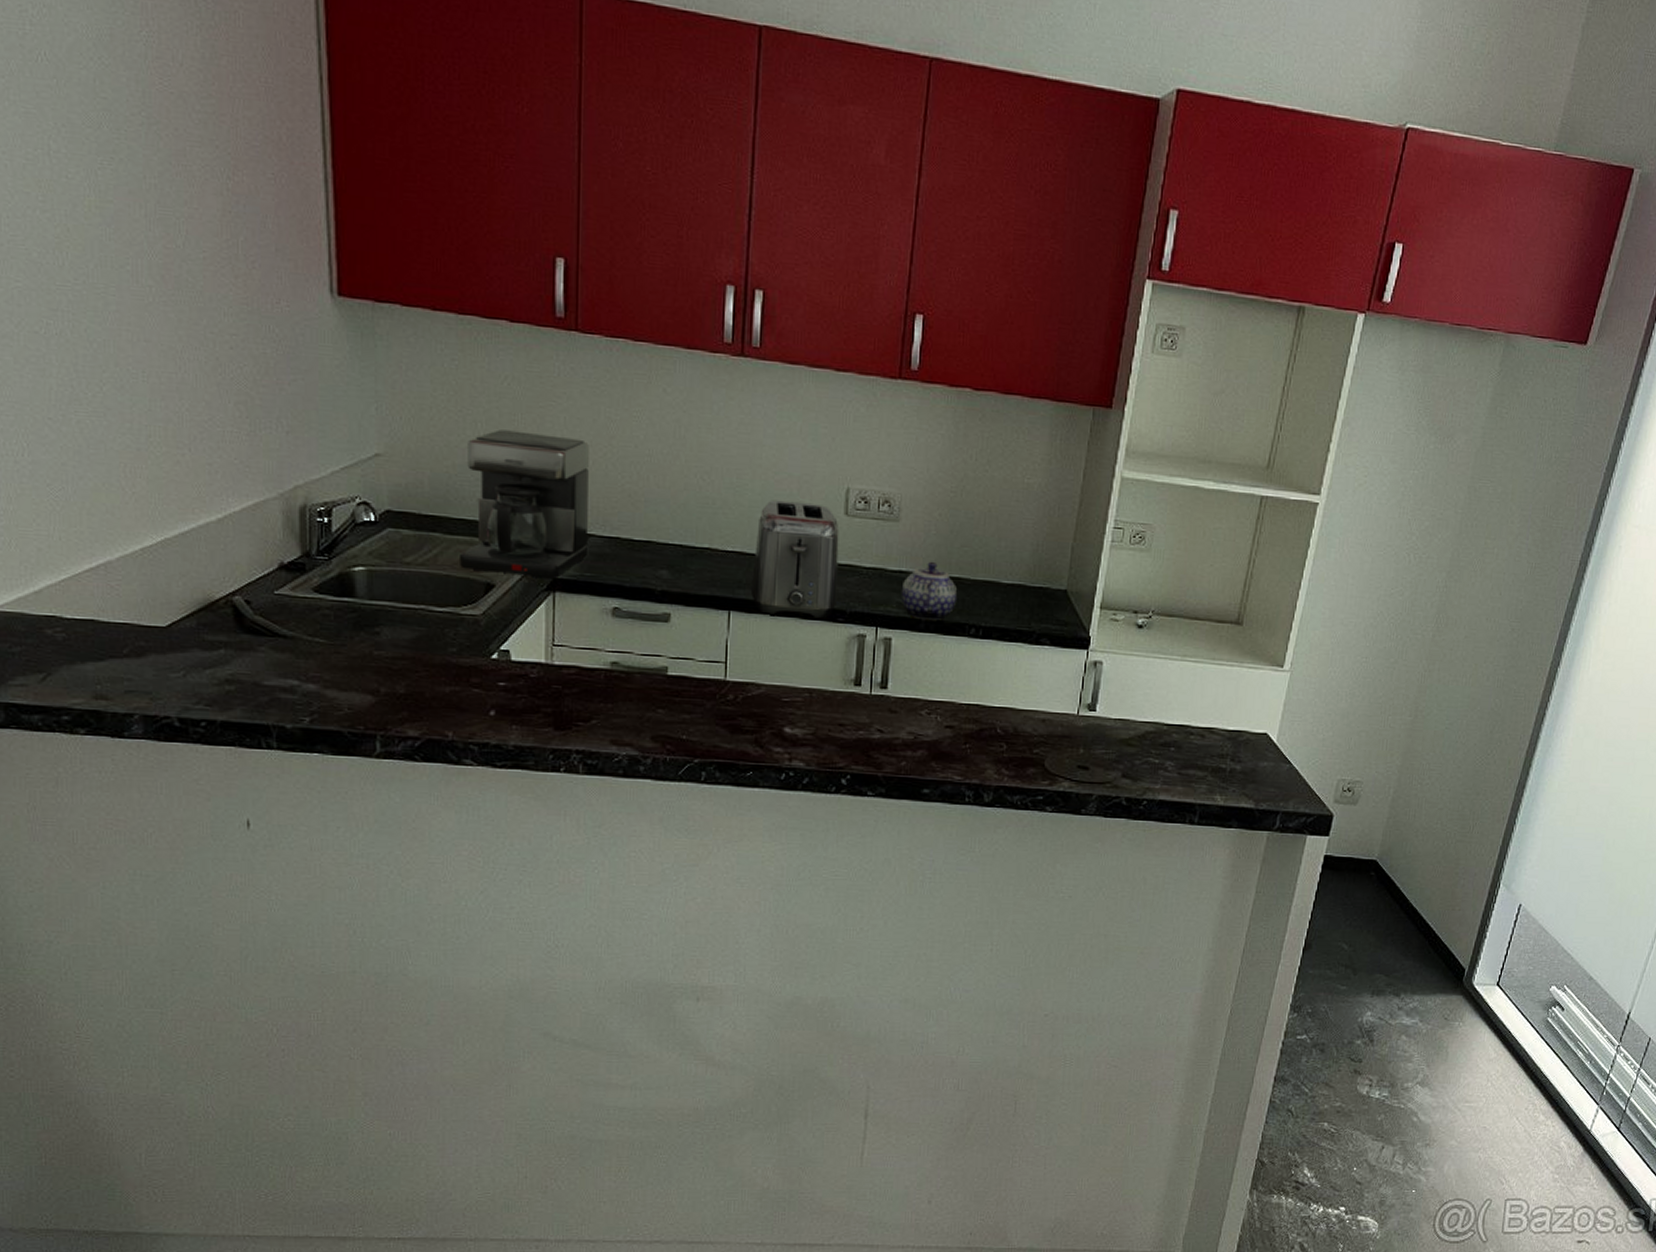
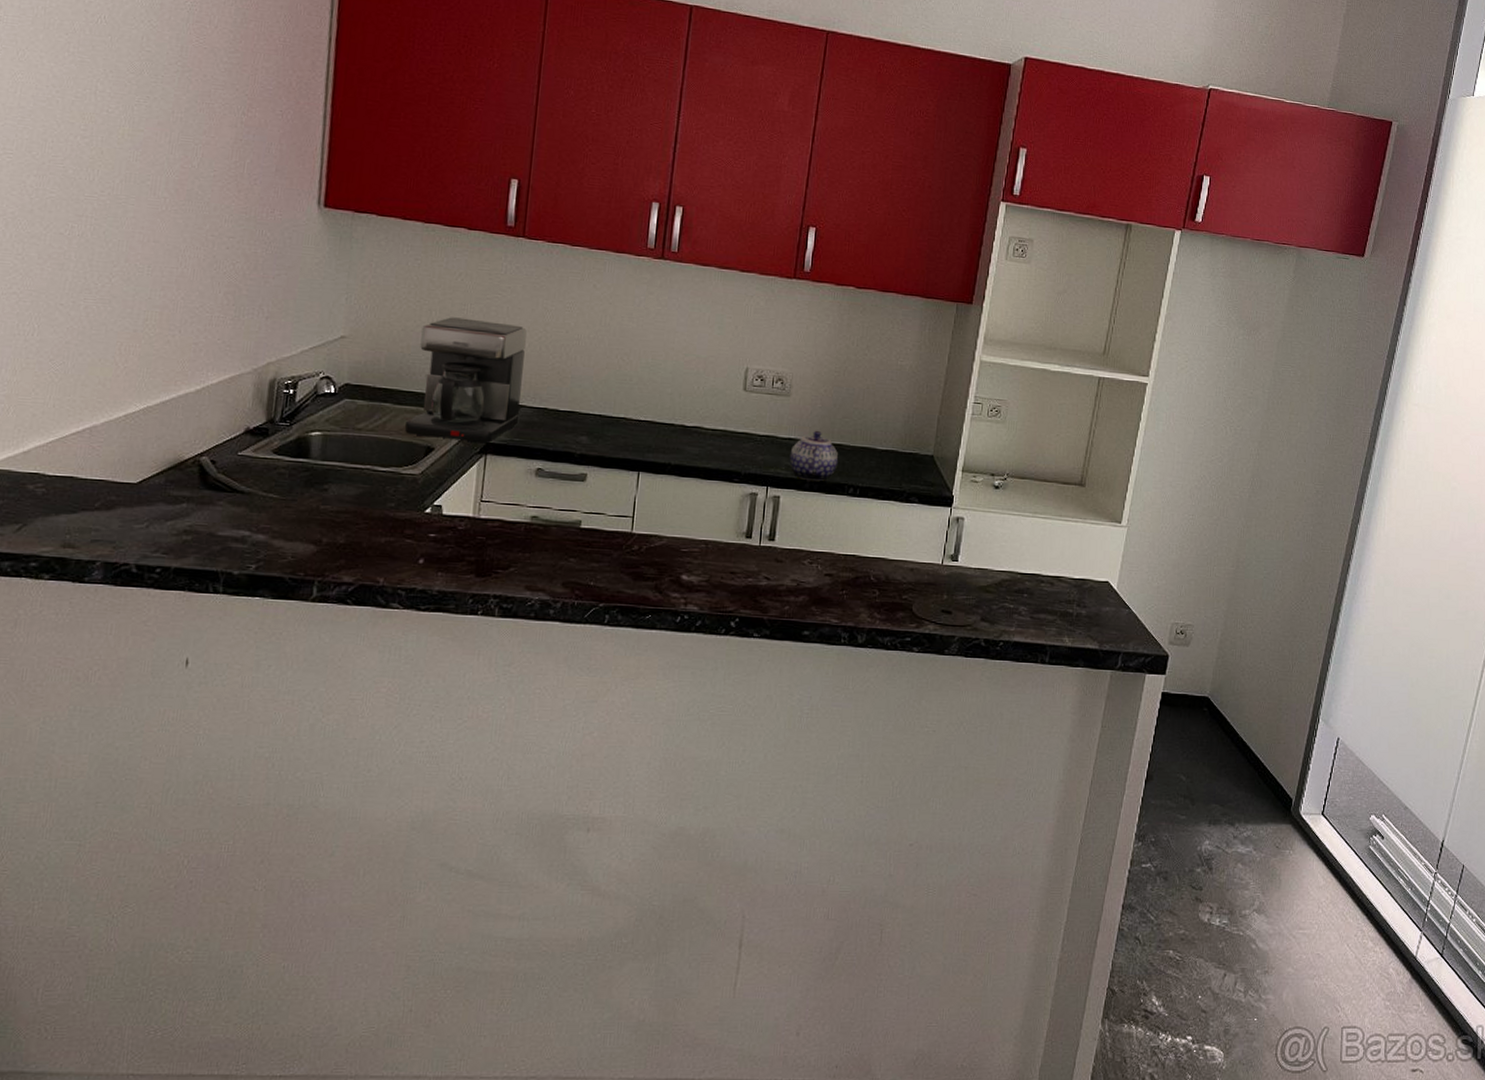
toaster: present [750,500,839,619] -> none [658,377,738,480]

